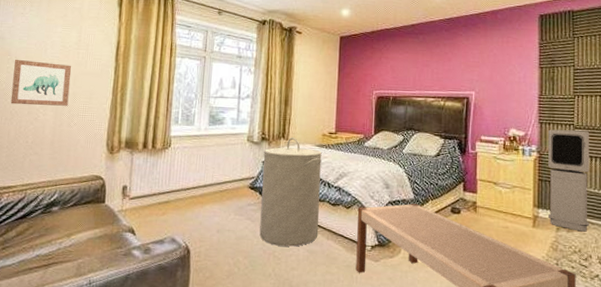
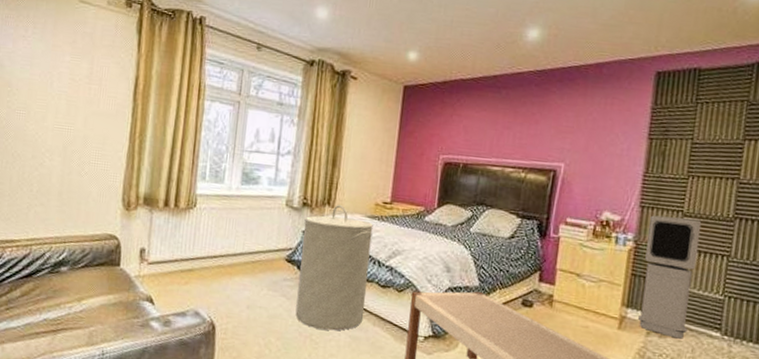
wall art: present [10,59,72,106] -> none [12,91,82,152]

